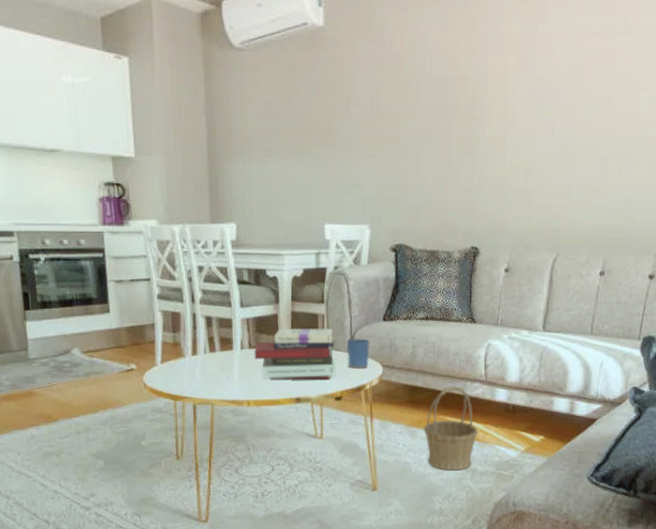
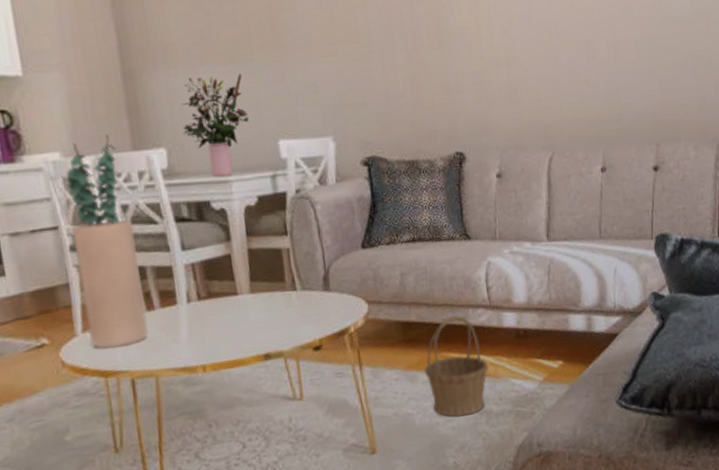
vase: none [159,208,209,379] -> present [66,134,148,349]
bouquet: none [251,166,303,251] -> present [181,73,250,178]
books: present [254,328,336,380] -> none [204,264,312,336]
mug: present [346,338,370,369] -> none [321,272,350,310]

